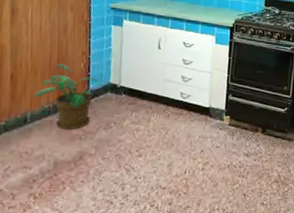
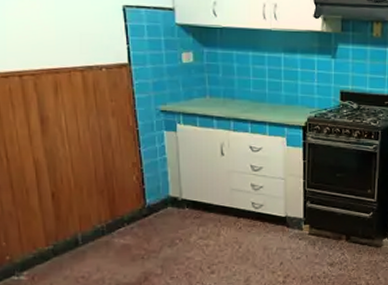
potted plant: present [32,64,98,129] -> none [81,178,155,249]

